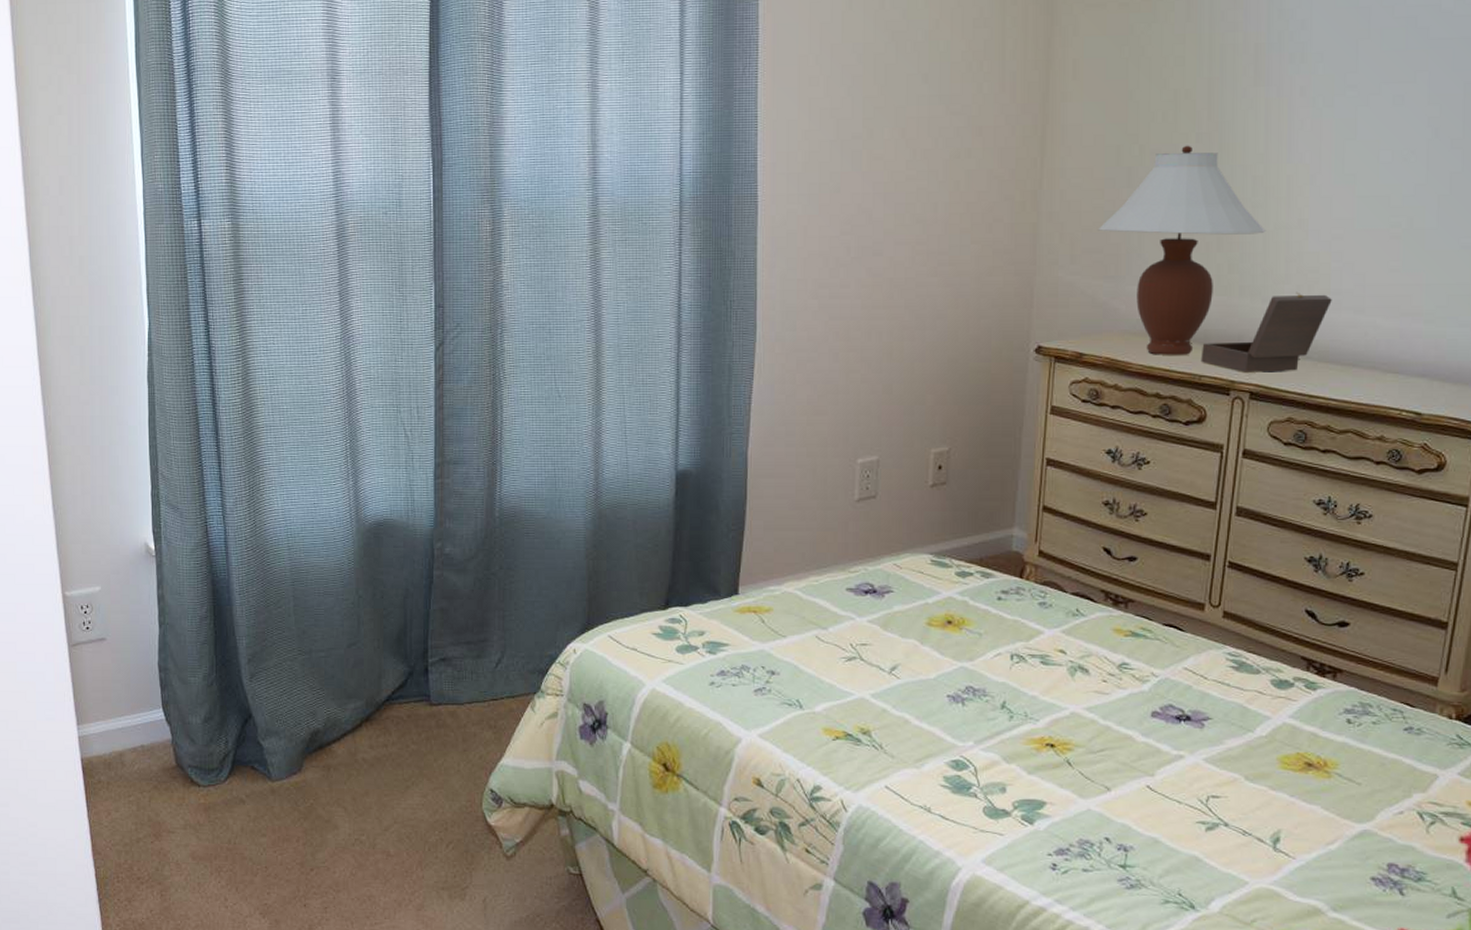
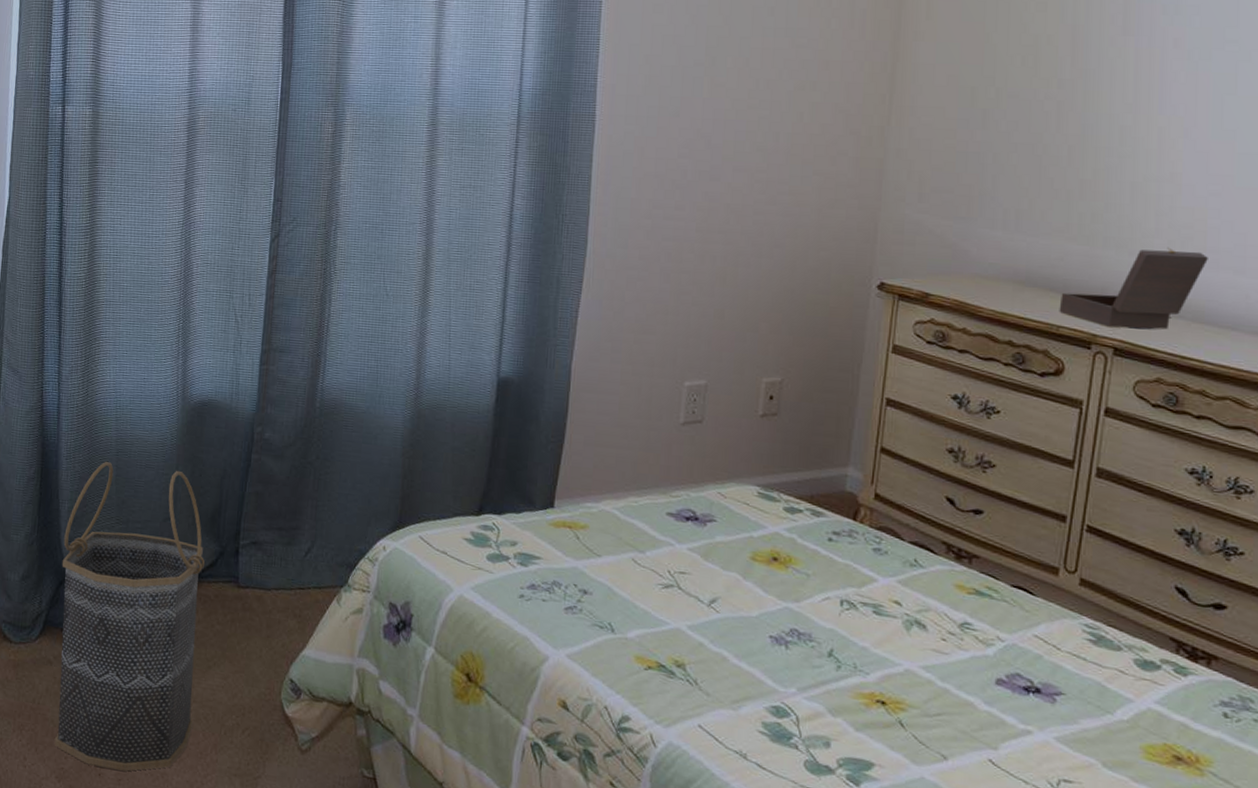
basket: none [245,593,397,899] -> present [54,462,206,772]
table lamp: present [1098,145,1265,355] -> none [949,90,1133,304]

